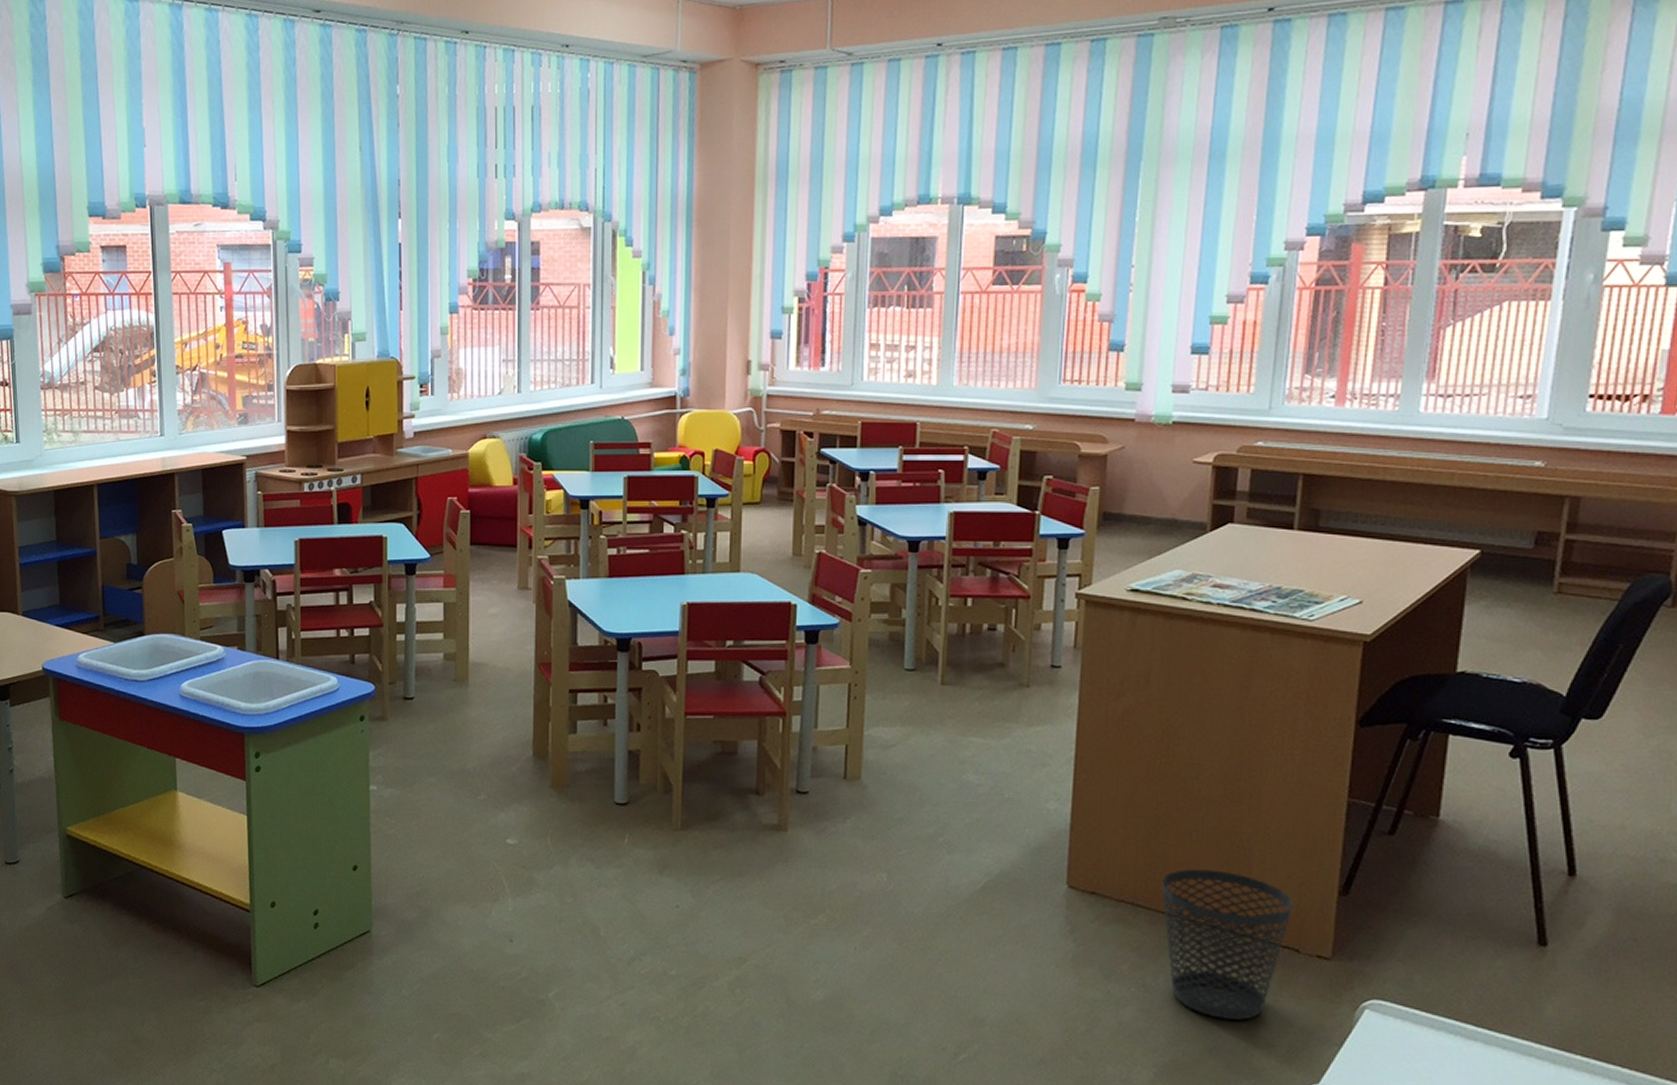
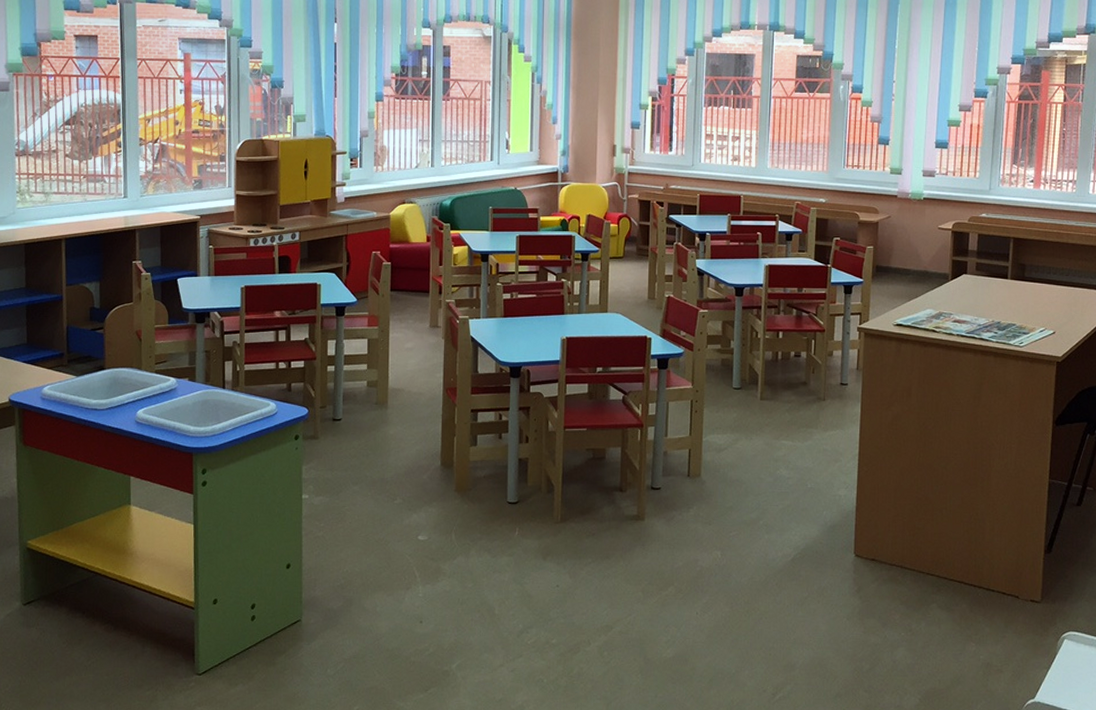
wastebasket: present [1162,869,1294,1020] -> none [922,537,1015,653]

